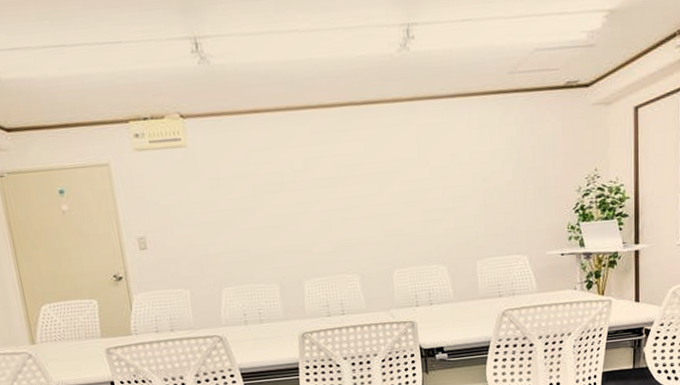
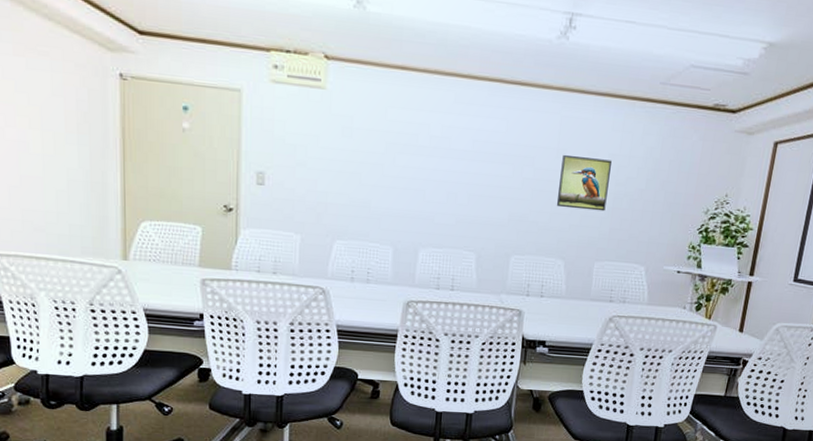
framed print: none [425,158,477,215] -> present [556,154,612,212]

